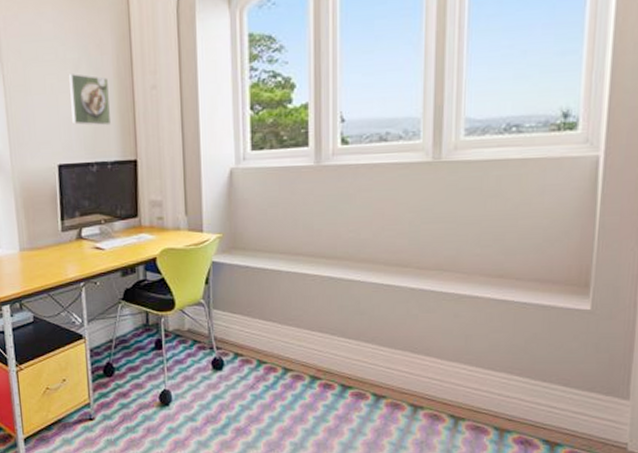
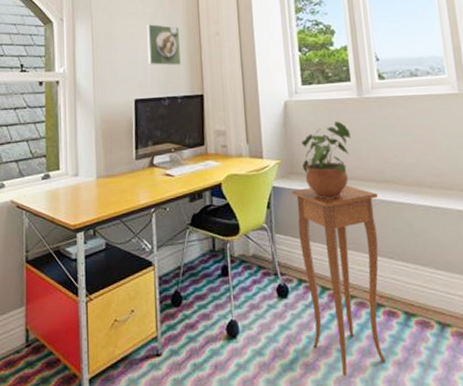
side table: none [233,262,326,440] -> present [292,185,386,377]
potted plant: none [246,192,304,275] -> present [301,121,352,199]

